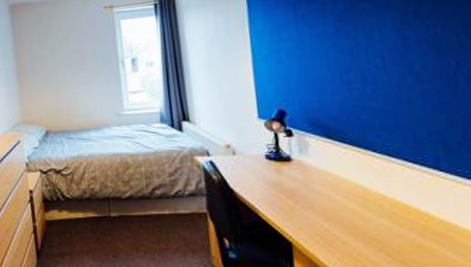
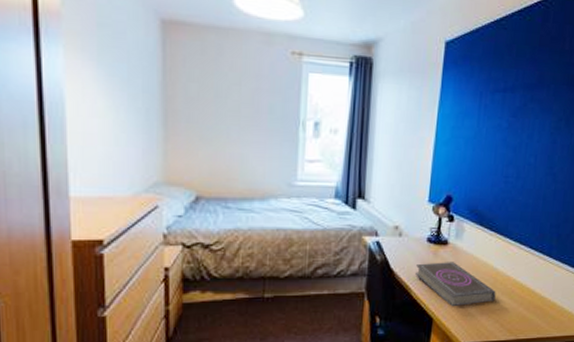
book: none [258,179,371,231] -> present [414,262,496,307]

